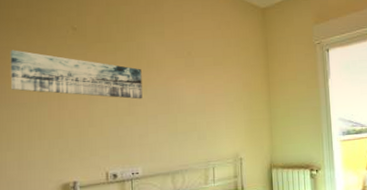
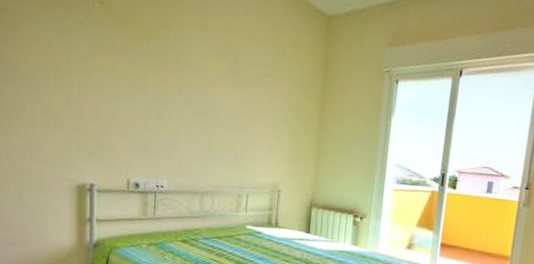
wall art: present [10,50,143,99] -> none [23,15,177,103]

